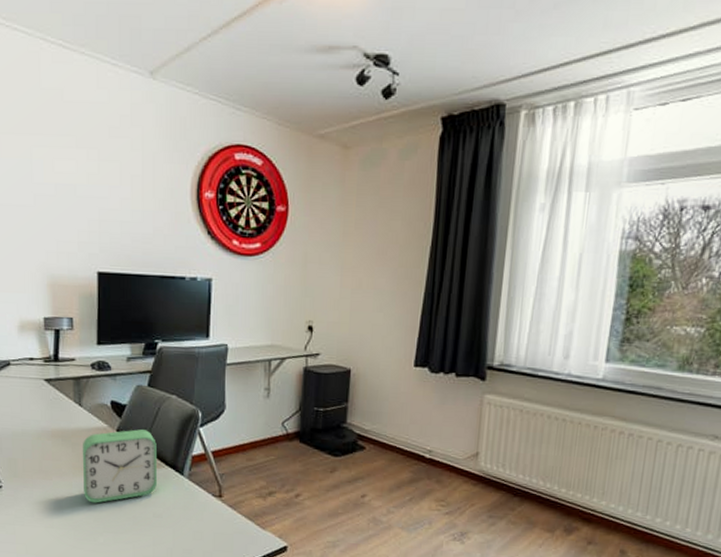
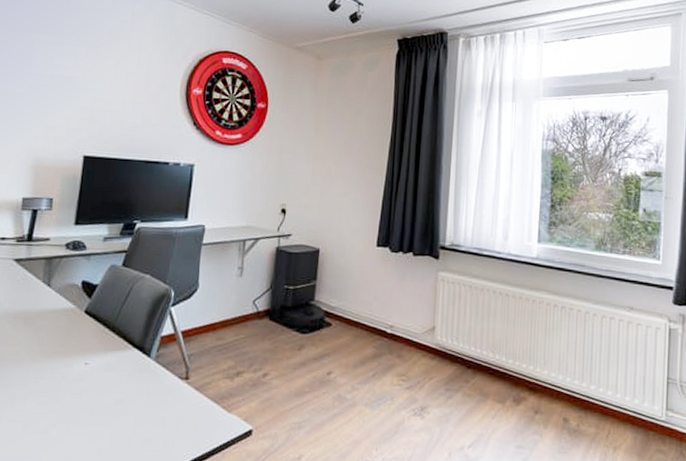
alarm clock: present [82,429,158,503] -> none [40,310,126,391]

